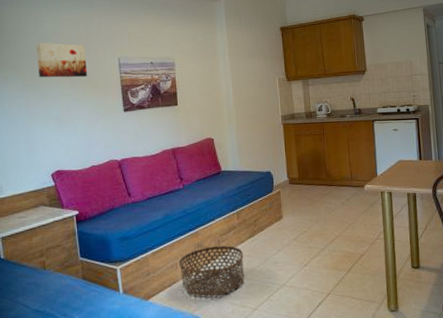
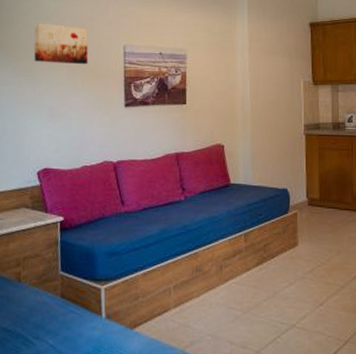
basket: present [179,245,245,297] -> none [172,272,249,332]

